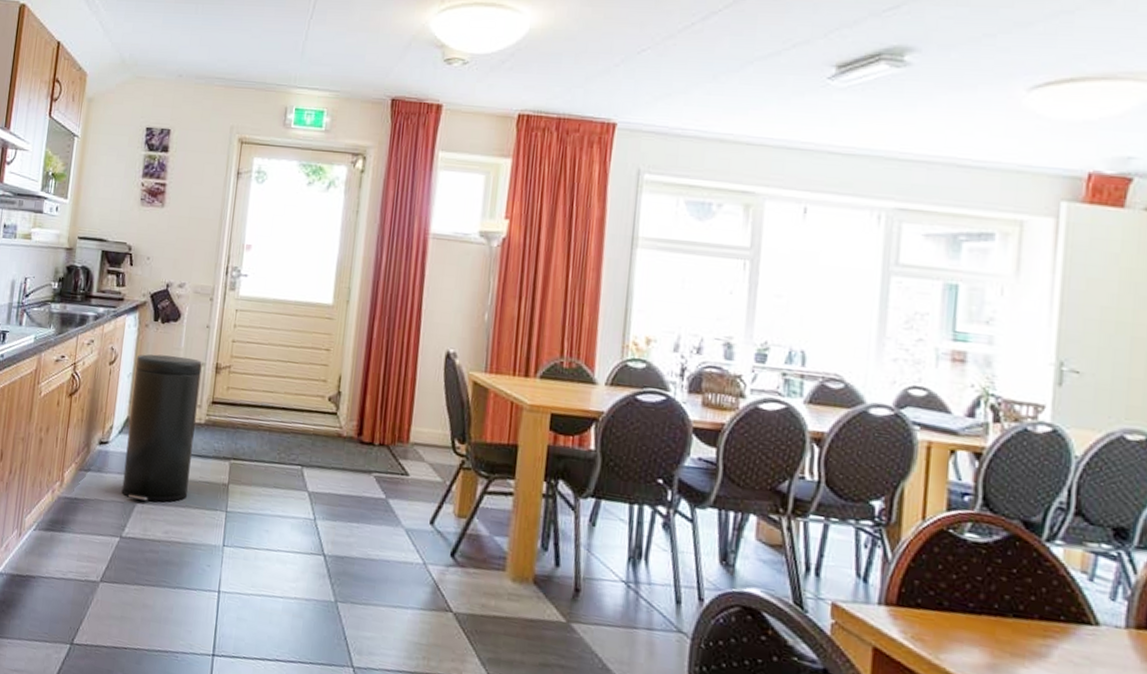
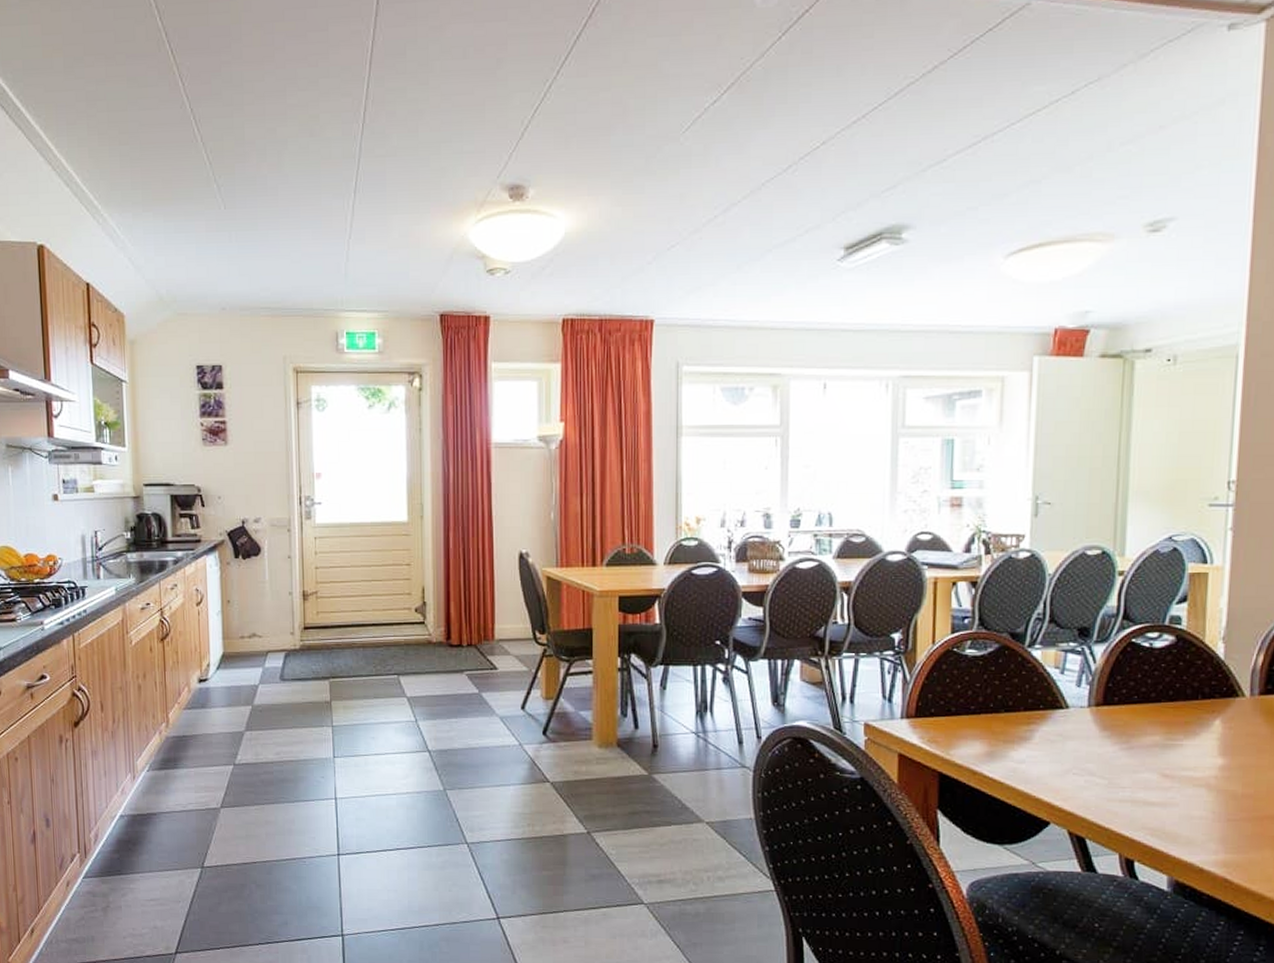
pedal bin: present [121,354,202,503] -> none [223,589,293,729]

